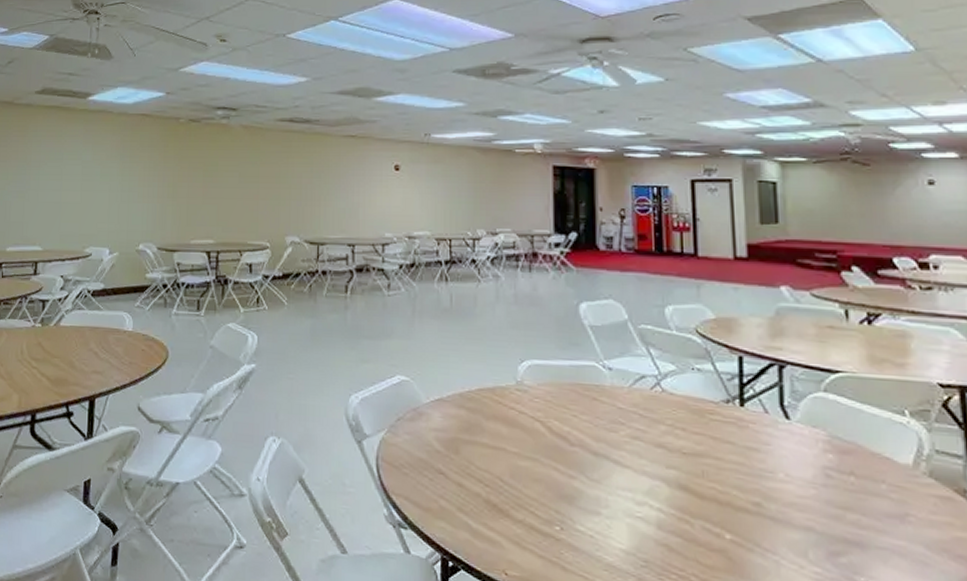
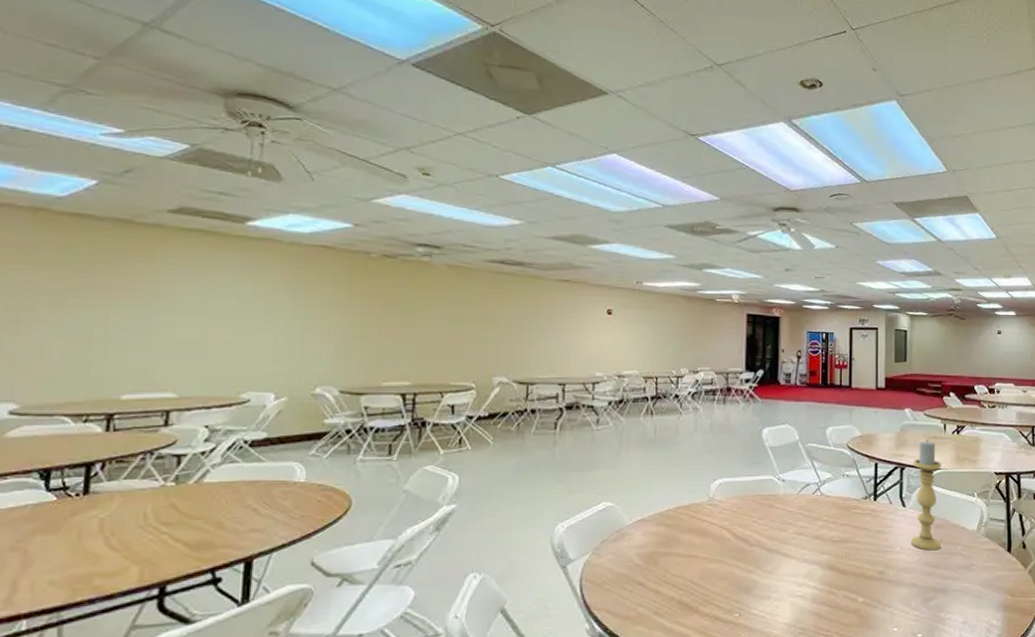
candle holder: none [798,330,852,486] -> present [910,440,942,551]

